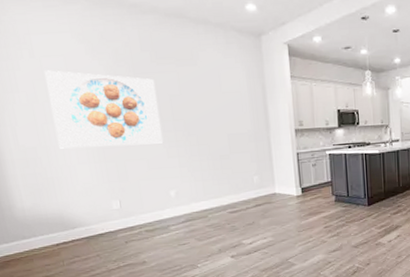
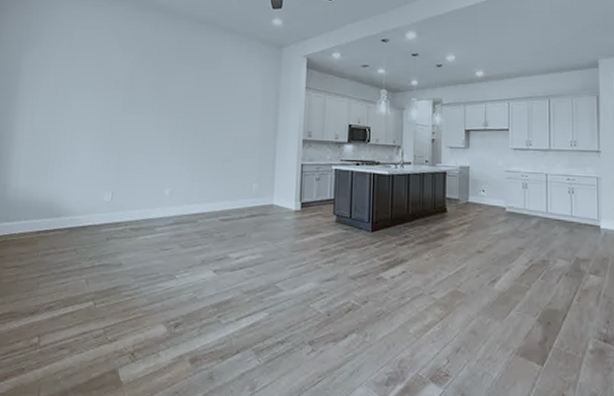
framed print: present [45,70,164,149] -> none [68,60,175,139]

